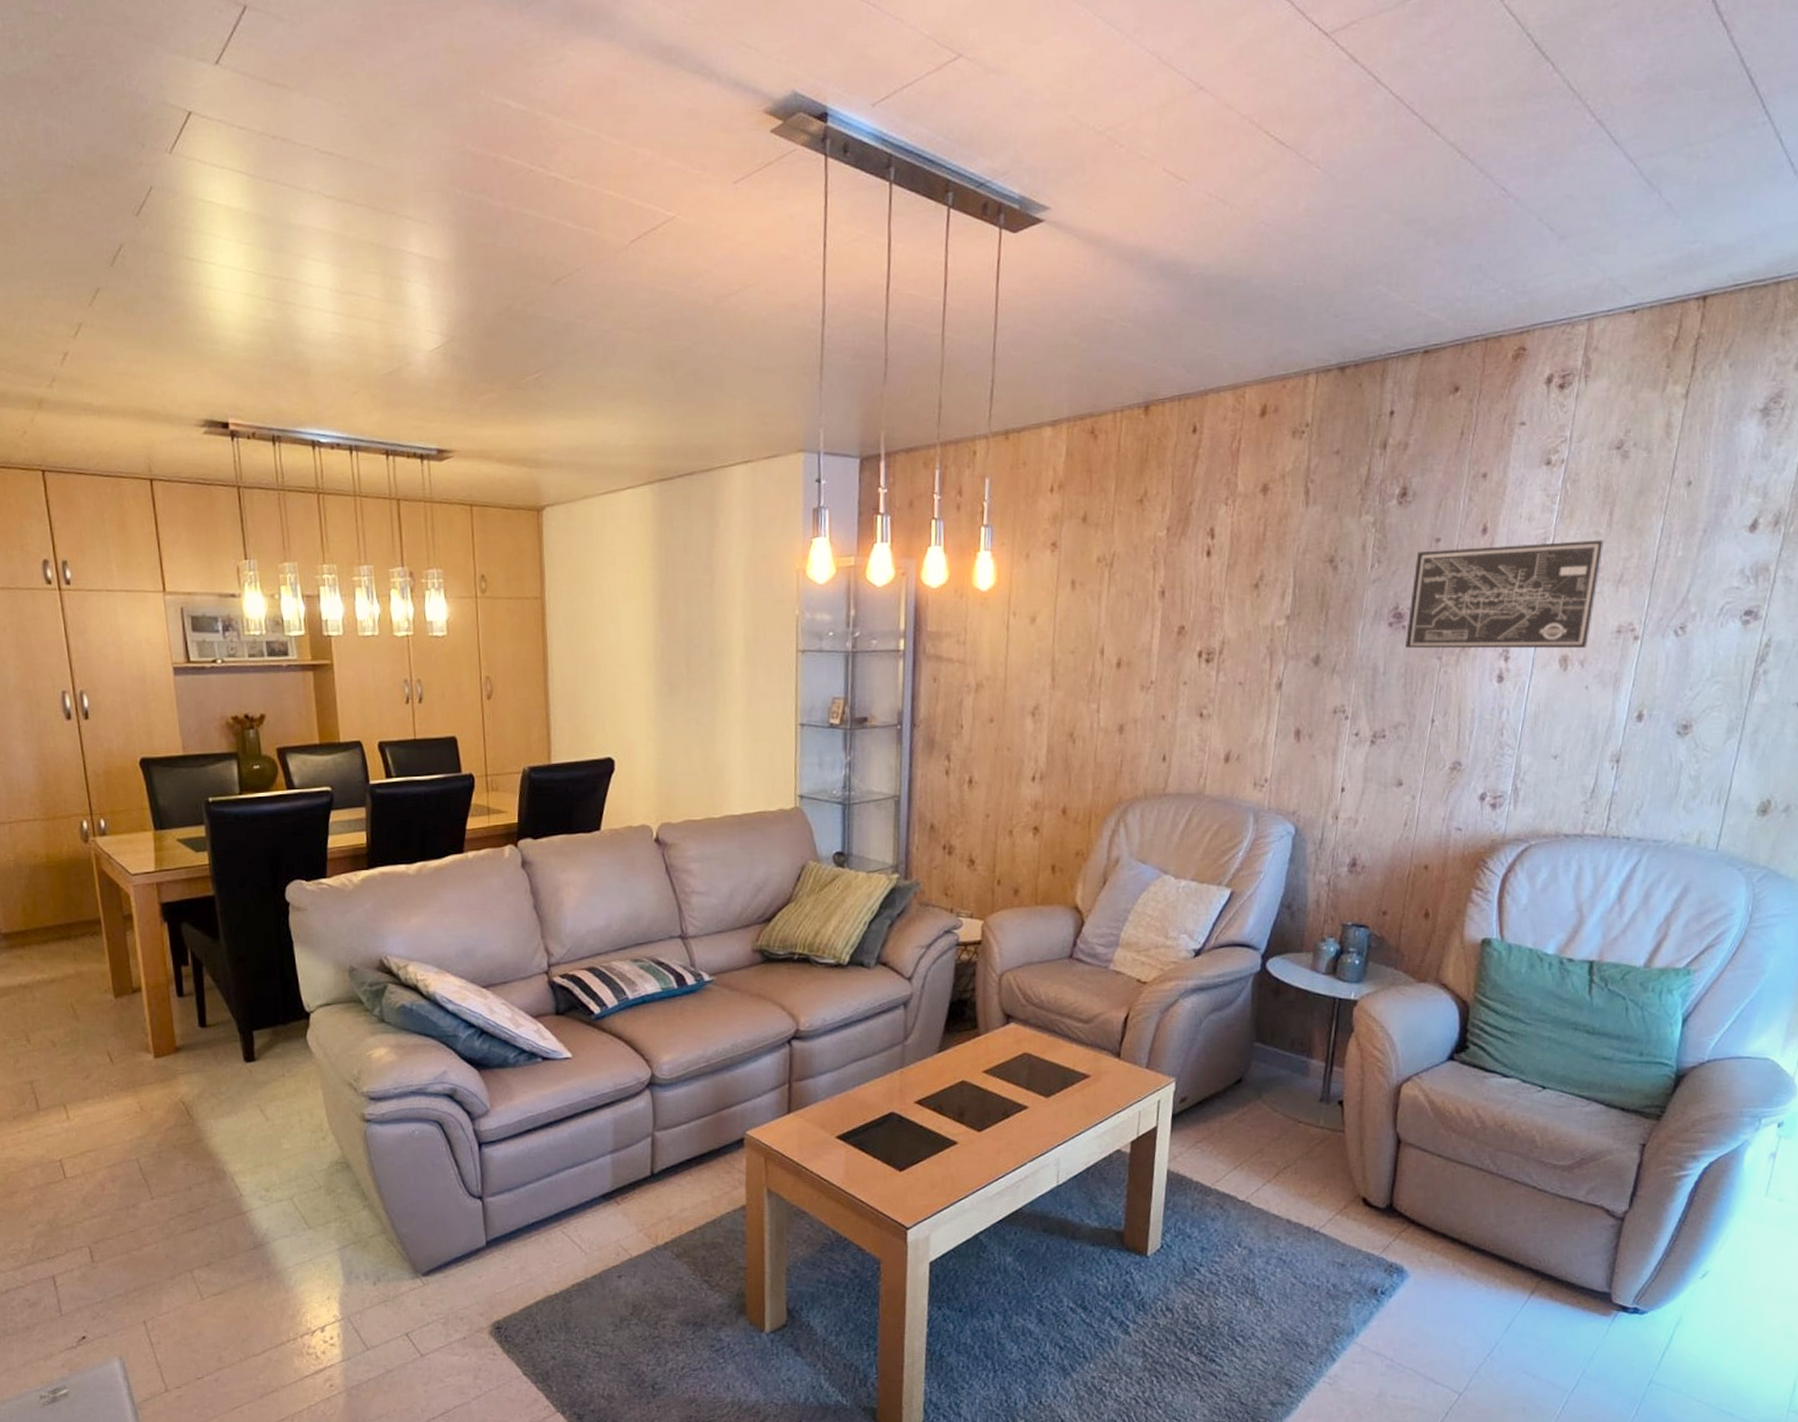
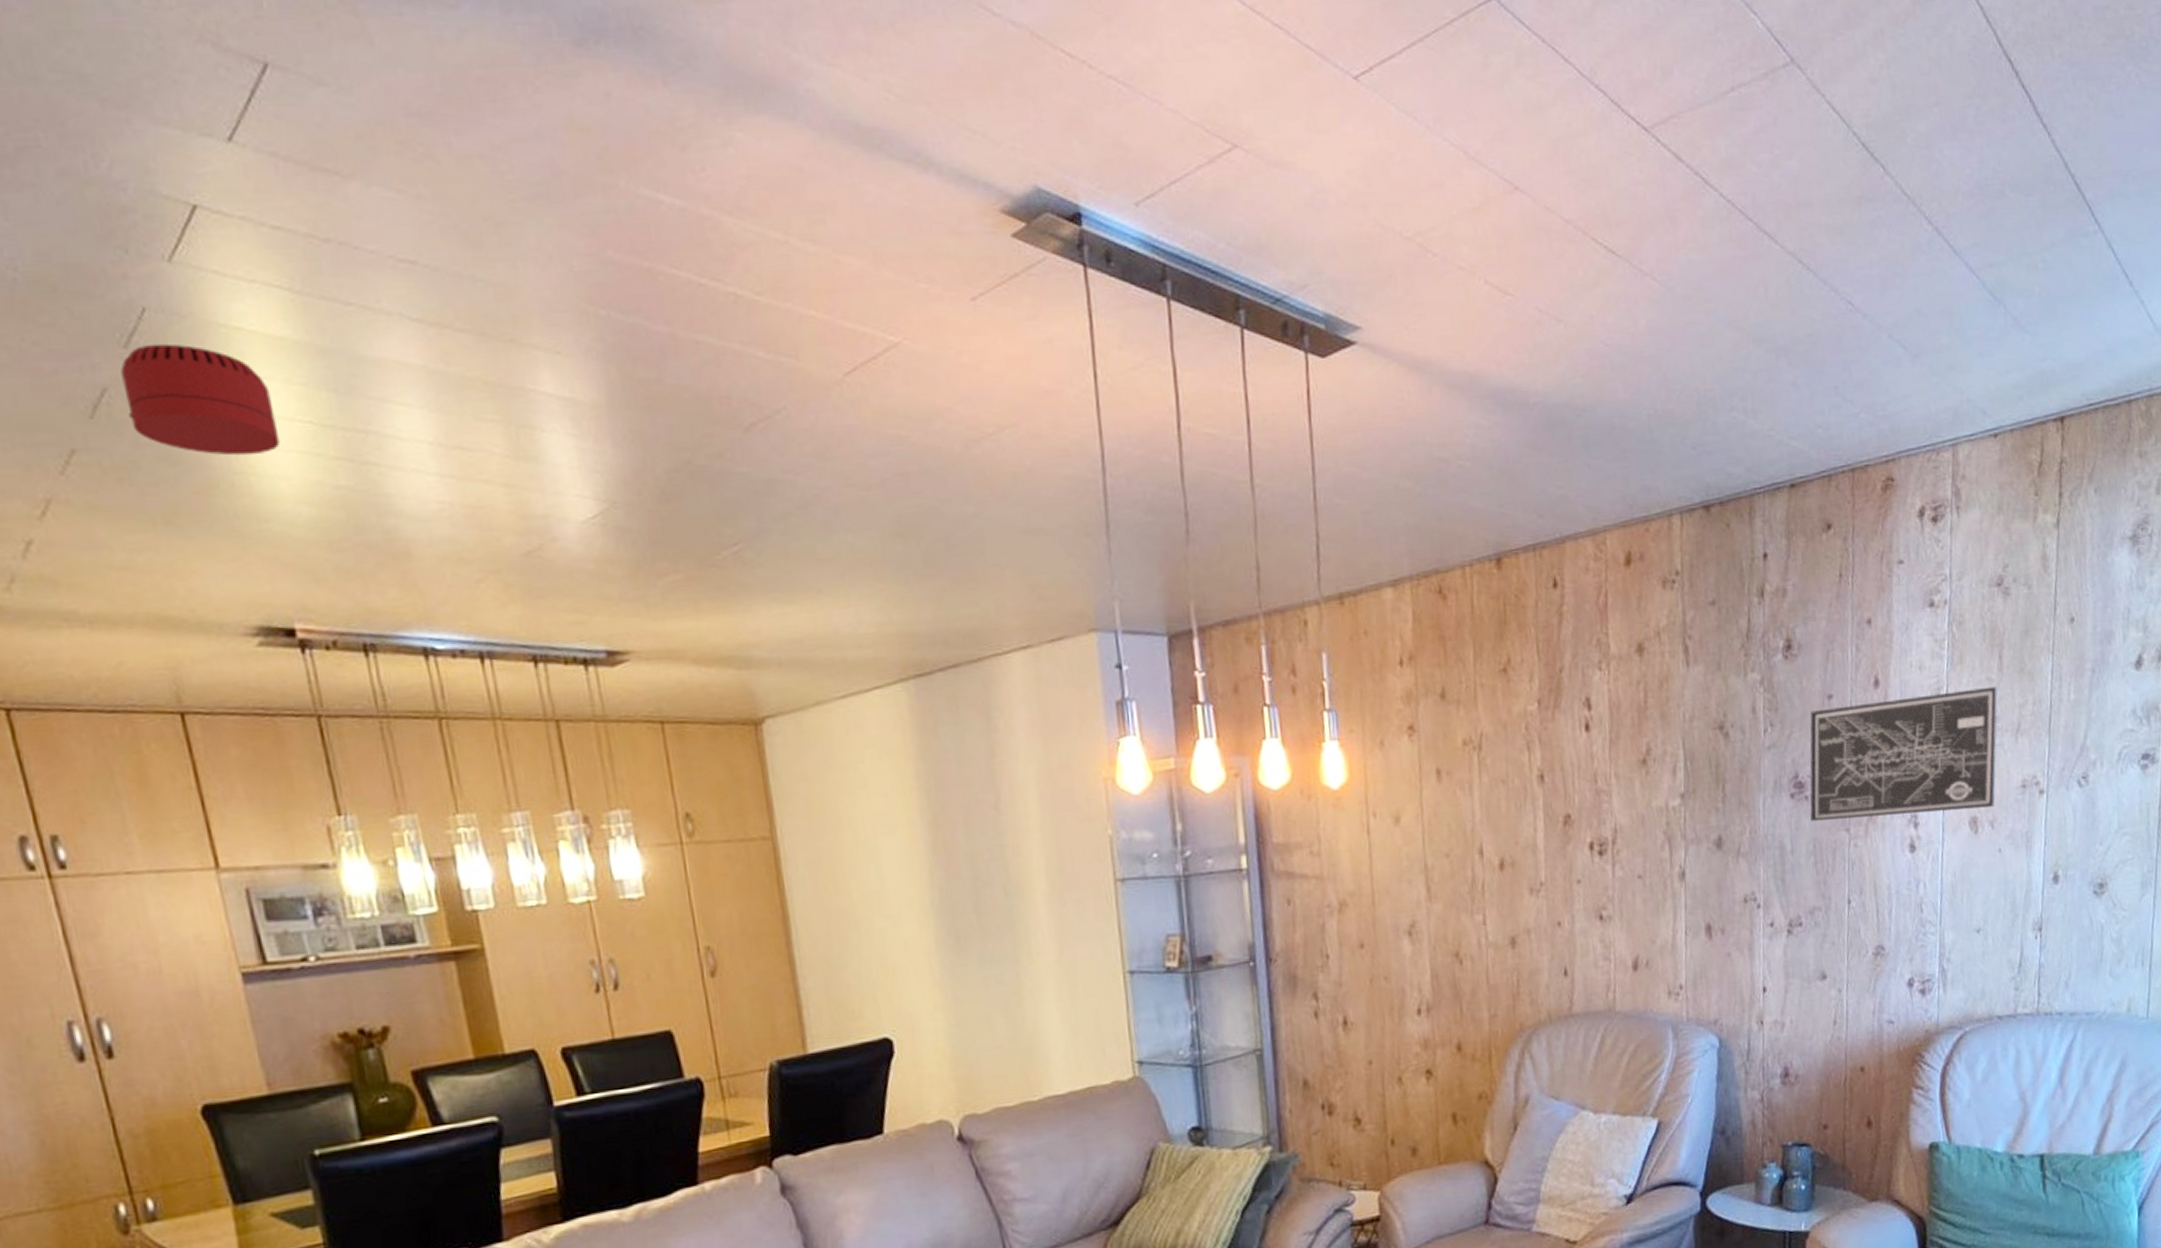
smoke detector: none [133,213,231,295] -> present [121,343,280,456]

